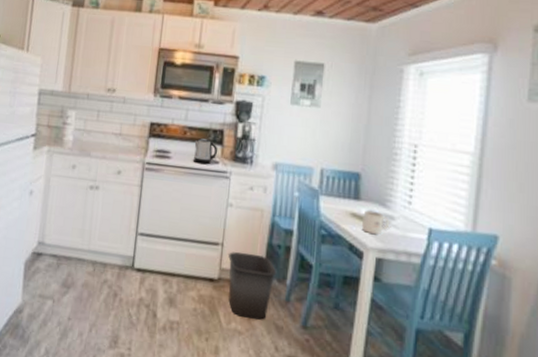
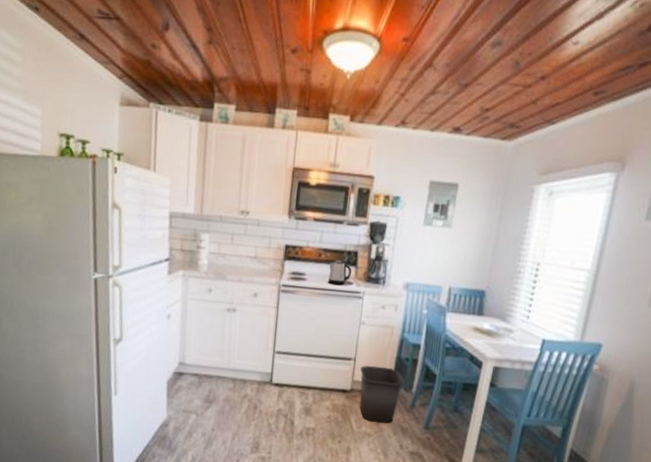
mug: present [361,210,389,236] -> none [482,325,508,347]

